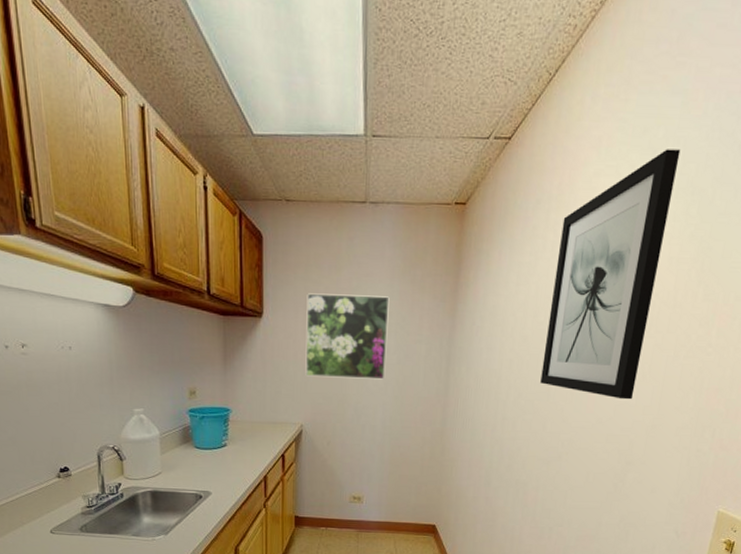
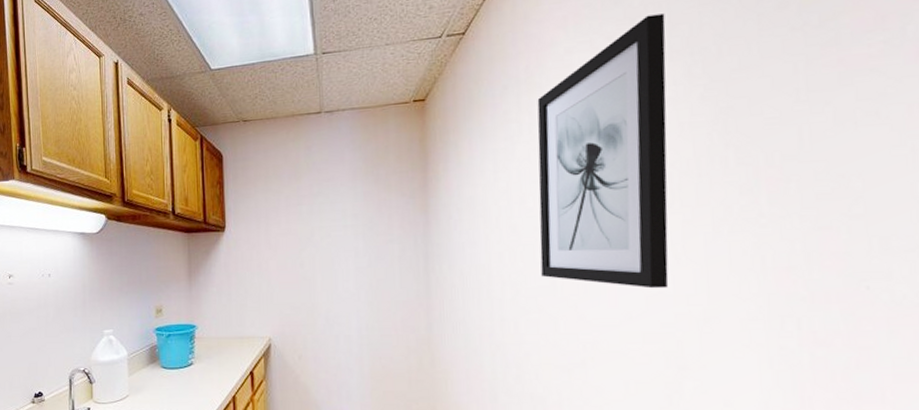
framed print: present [305,293,390,380] -> none [268,198,356,287]

